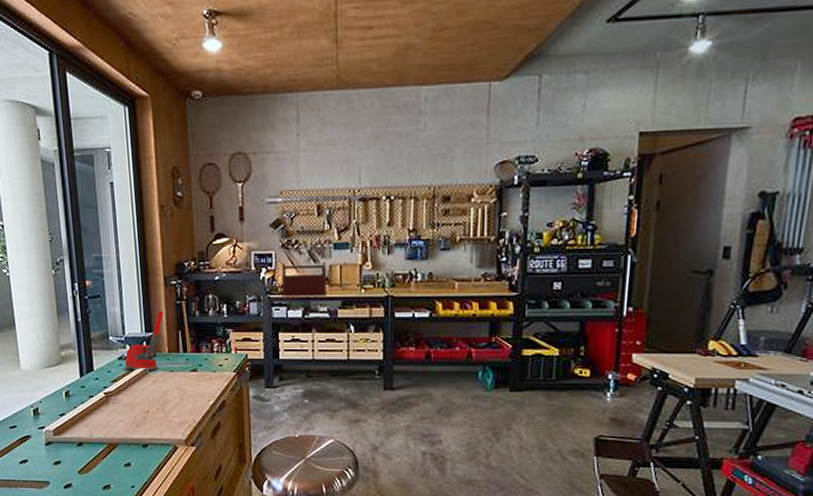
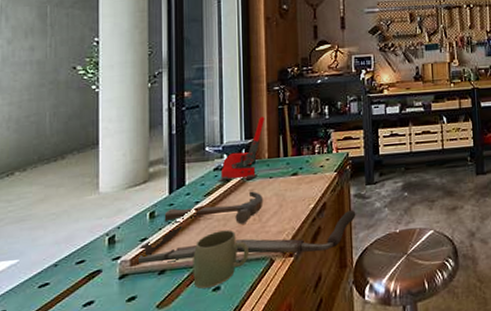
saw: none [58,401,255,445] -> present [136,210,356,264]
claw hammer: none [77,382,165,412] -> present [164,191,262,225]
mug: none [105,415,154,463] -> present [193,230,249,289]
toolbox: present [281,261,326,297] -> none [379,61,420,95]

